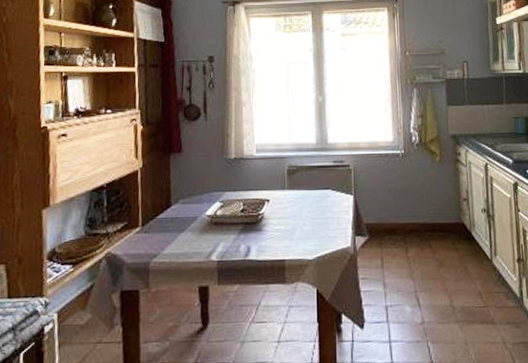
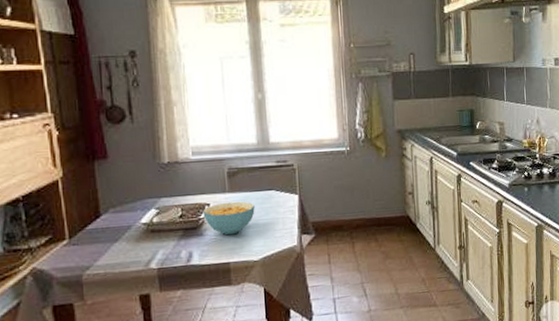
cereal bowl: none [262,199,311,232] -> present [202,201,255,235]

